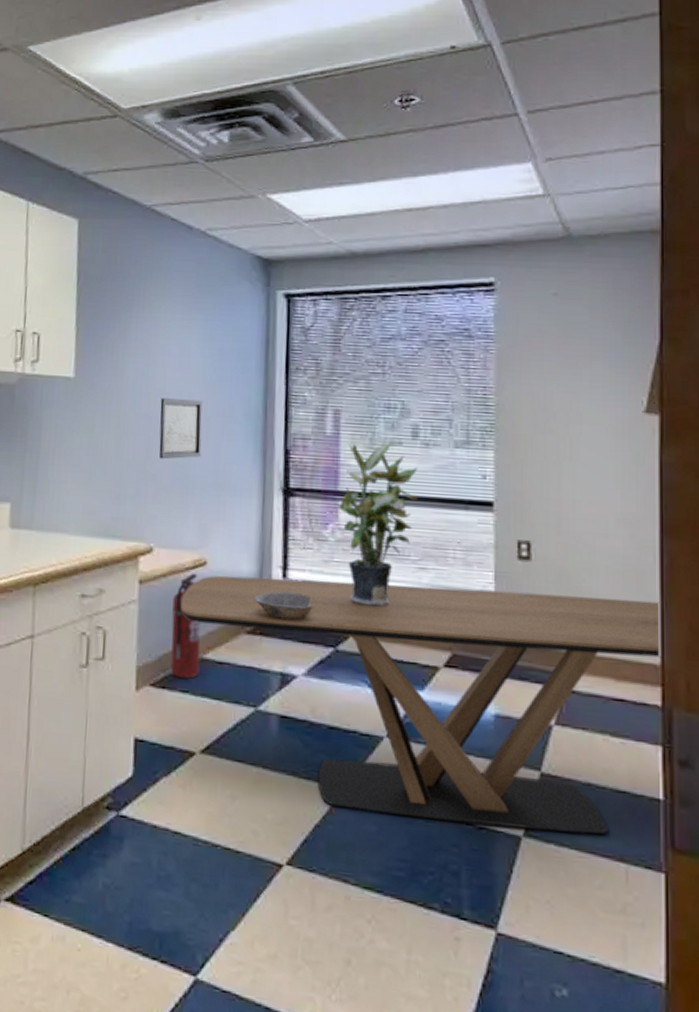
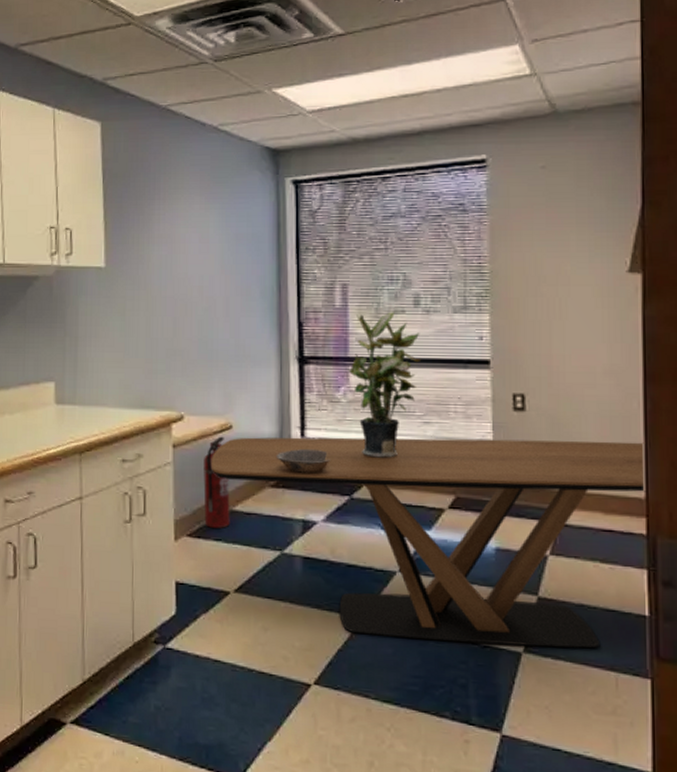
wall art: present [158,398,203,460] -> none [184,282,223,337]

